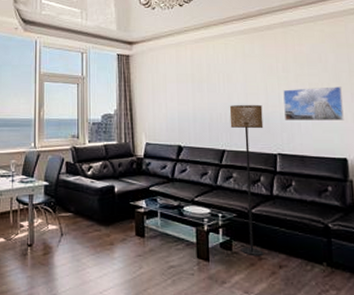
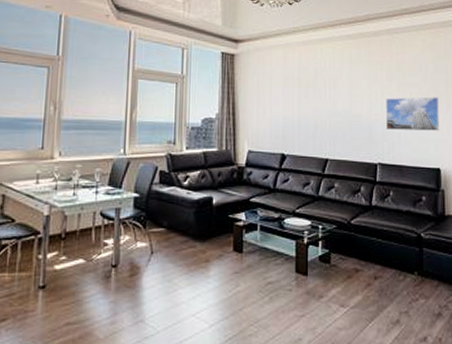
floor lamp: present [229,105,264,257] -> none [334,112,366,269]

